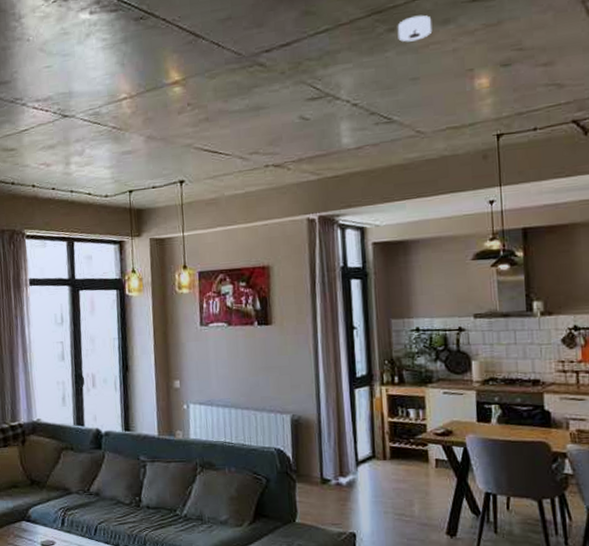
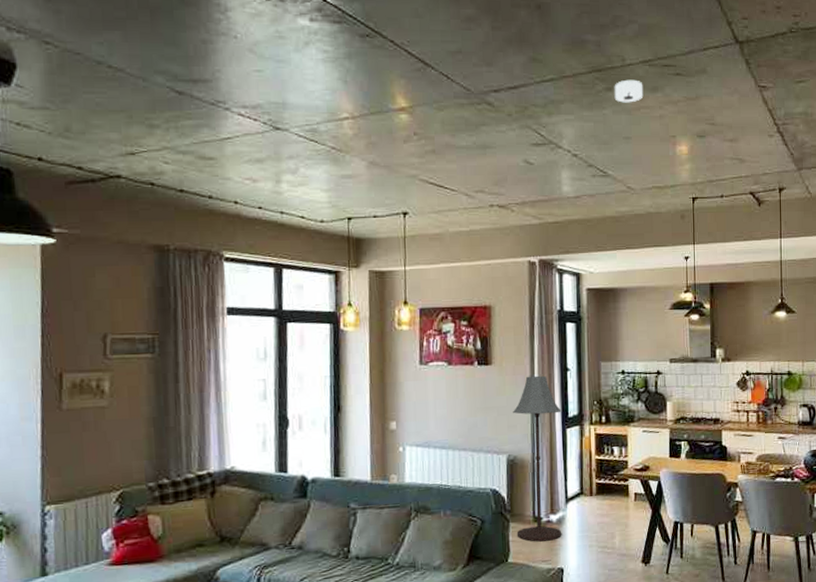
floor lamp: none [296,334,353,504] -> present [513,375,562,542]

